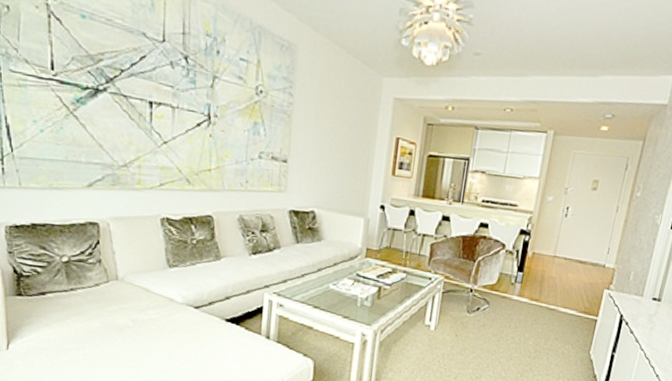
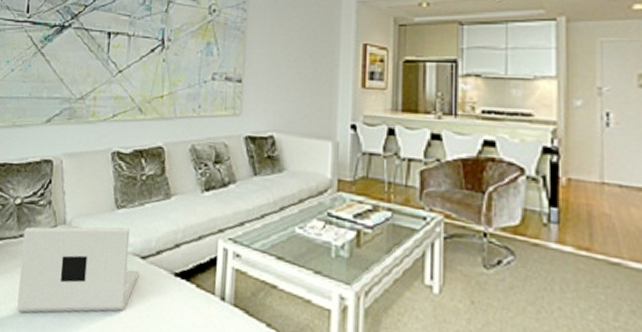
laptop: none [74,282,193,353] -> present [17,226,139,313]

